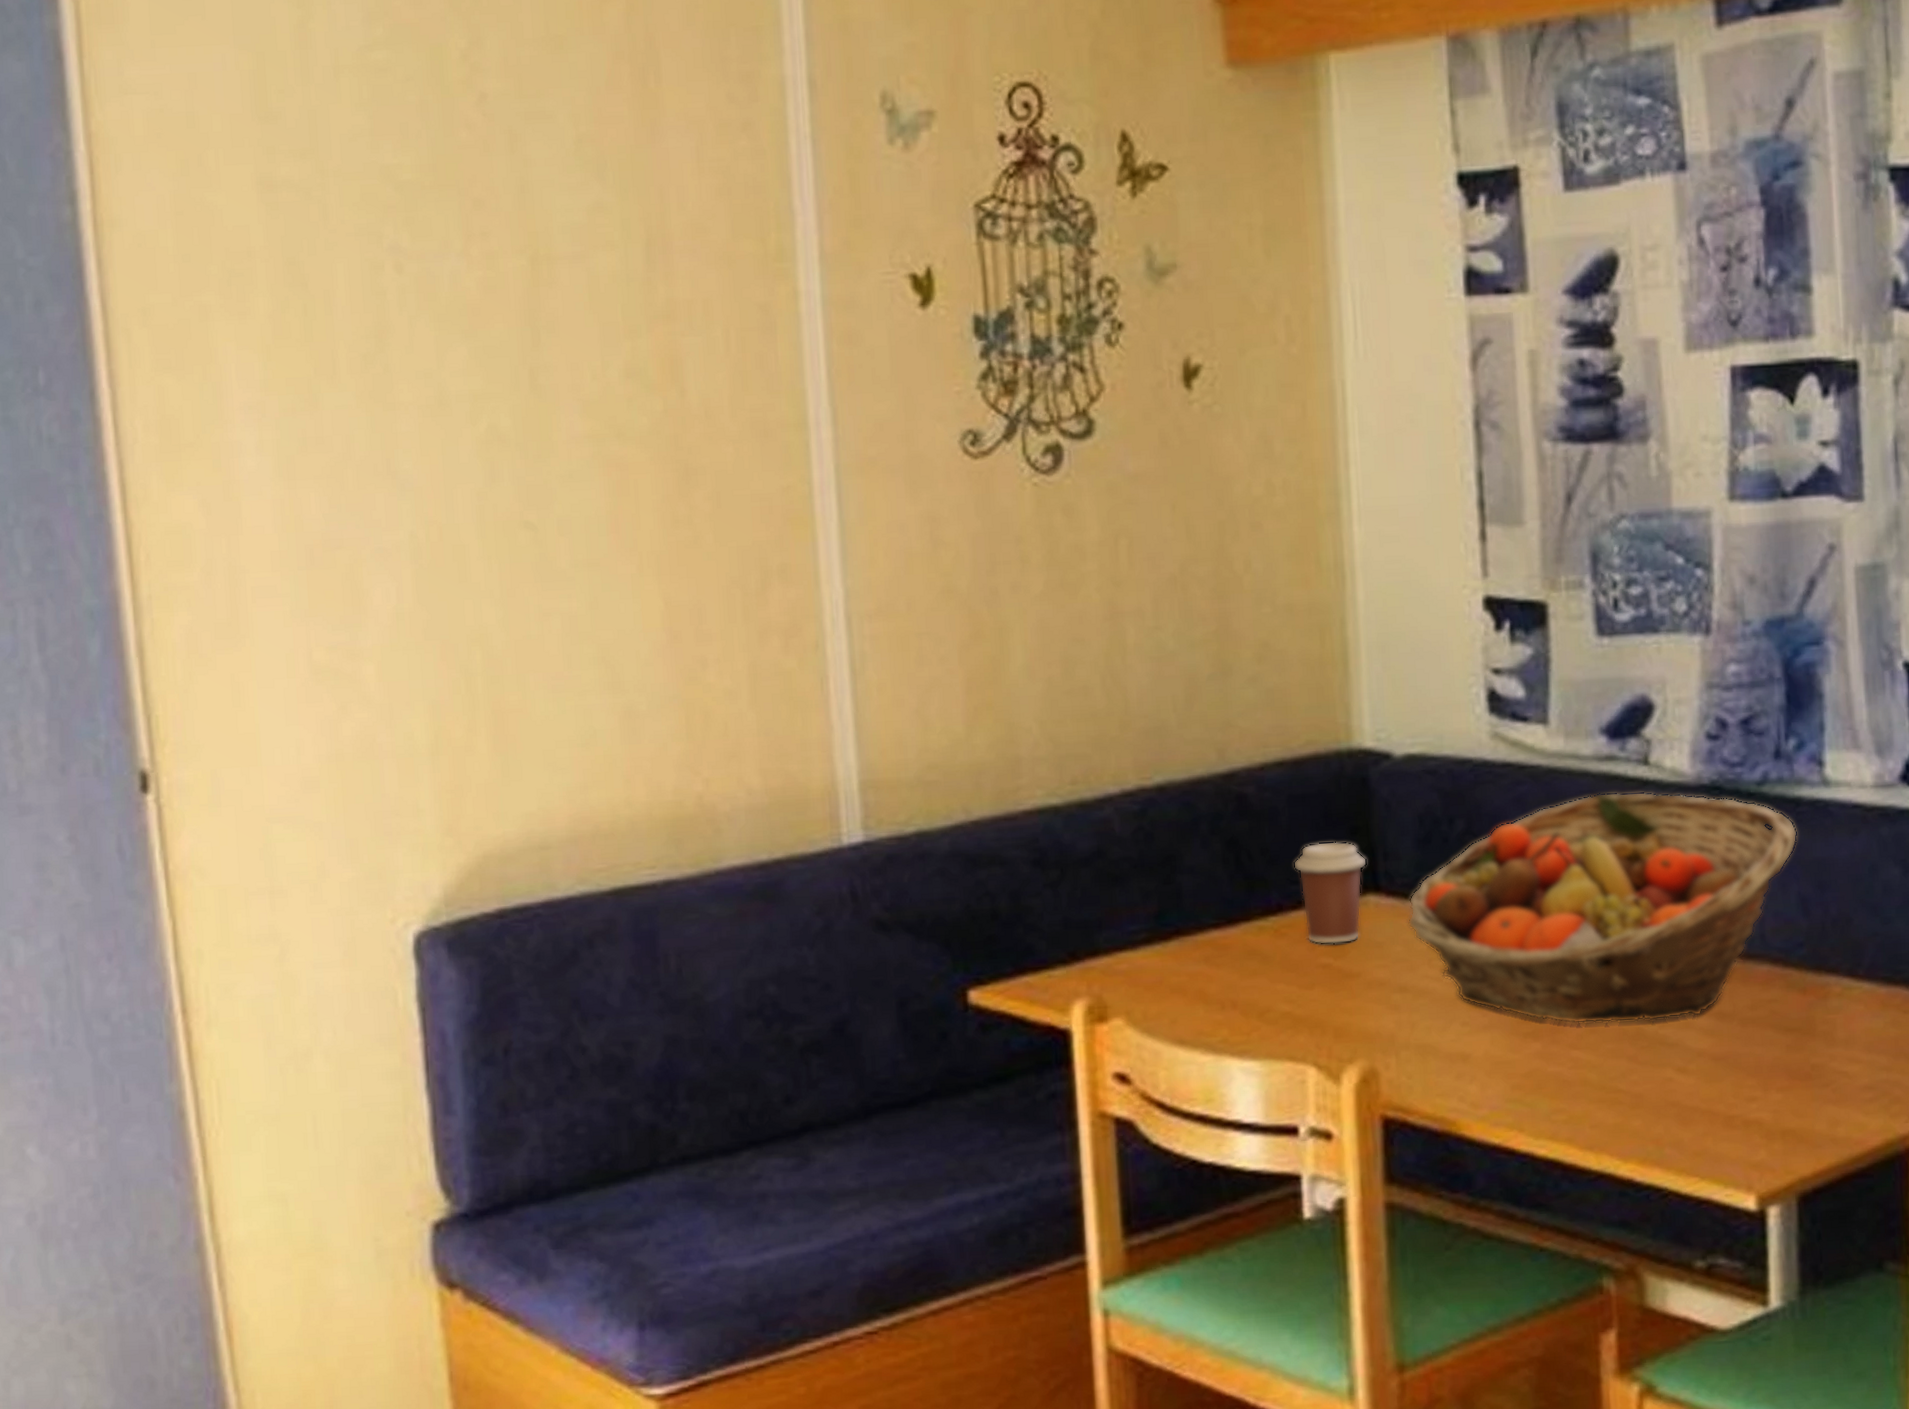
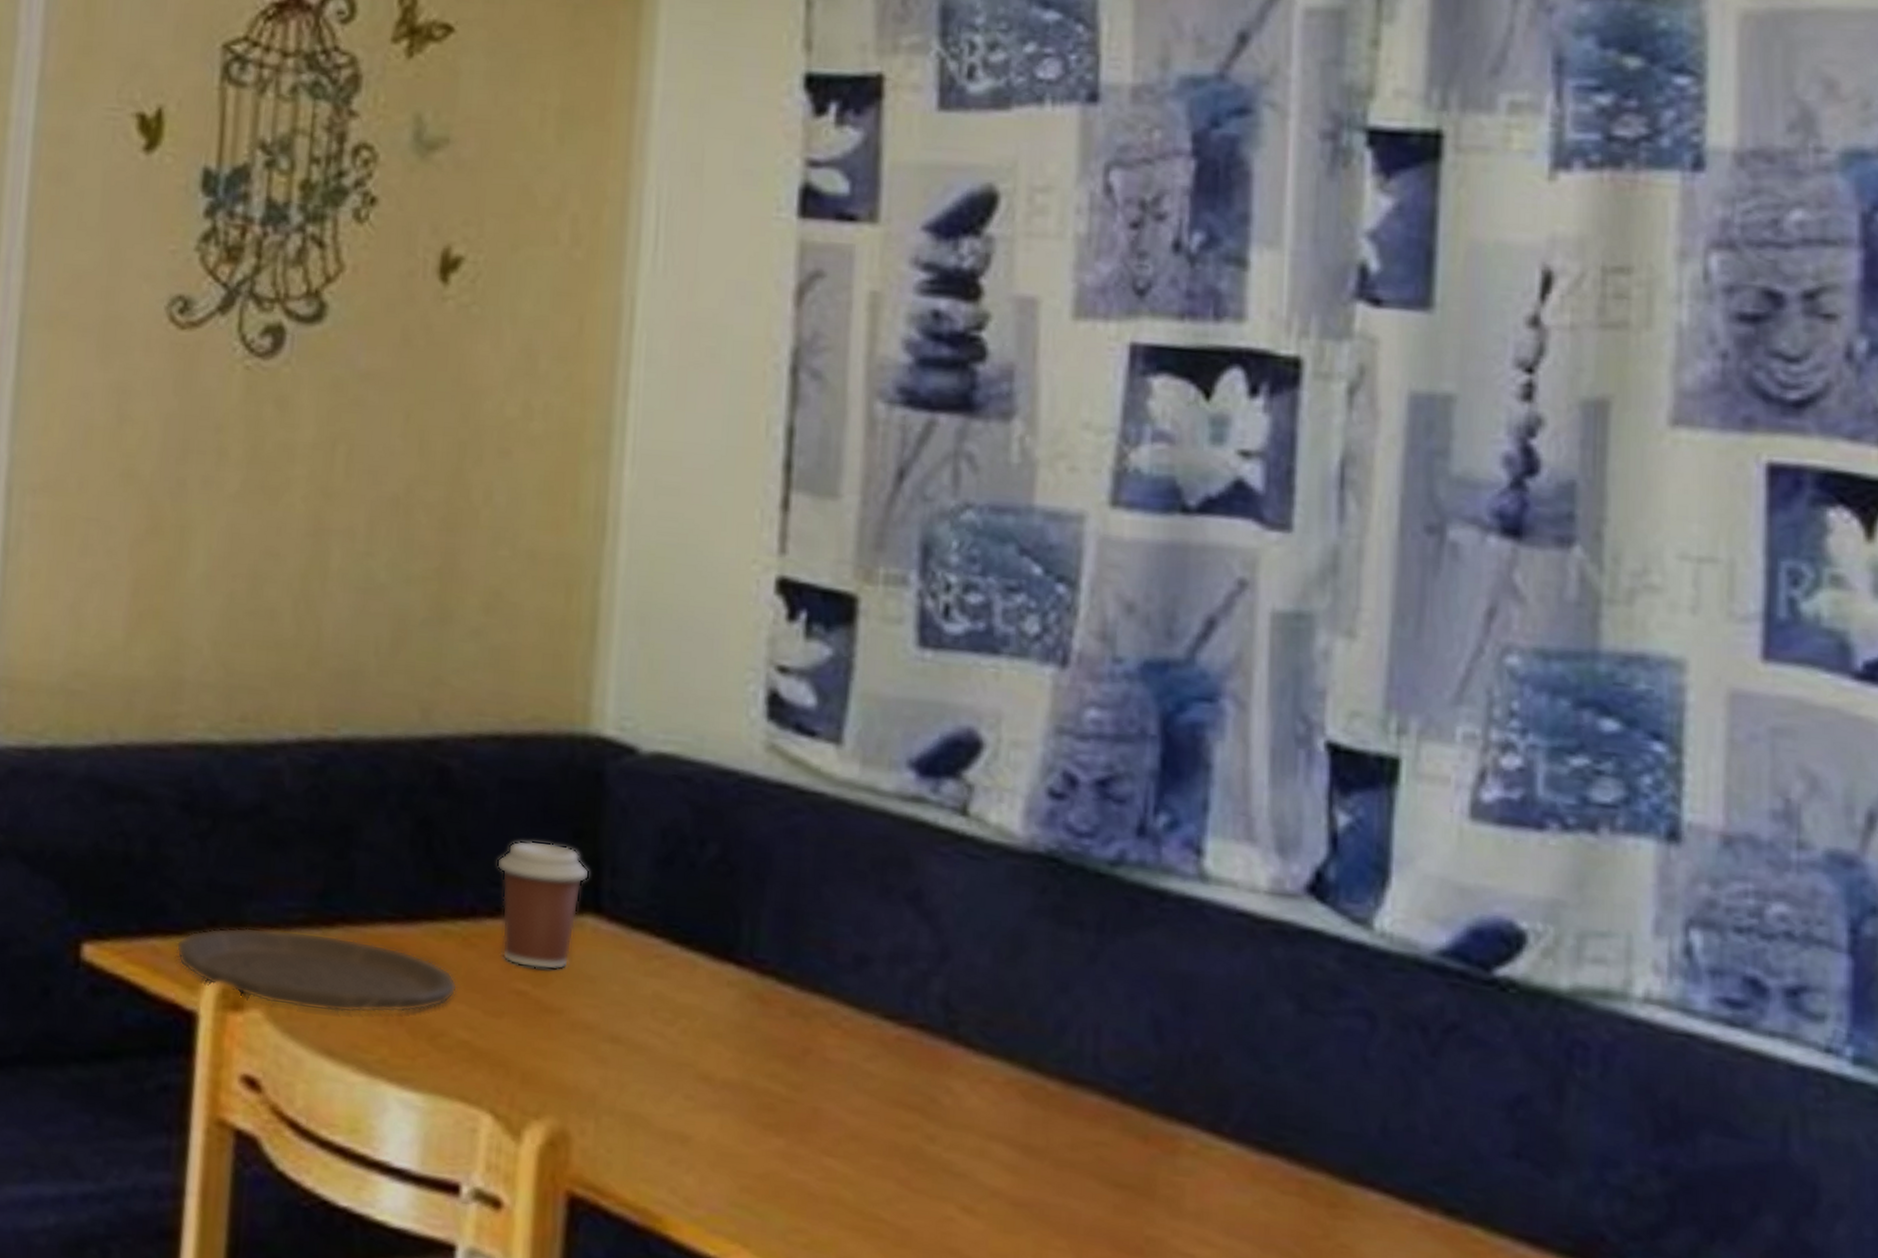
plate: none [1045,947,1276,1011] -> present [176,927,458,1013]
fruit basket: present [1407,791,1798,1024] -> none [630,840,1159,1145]

